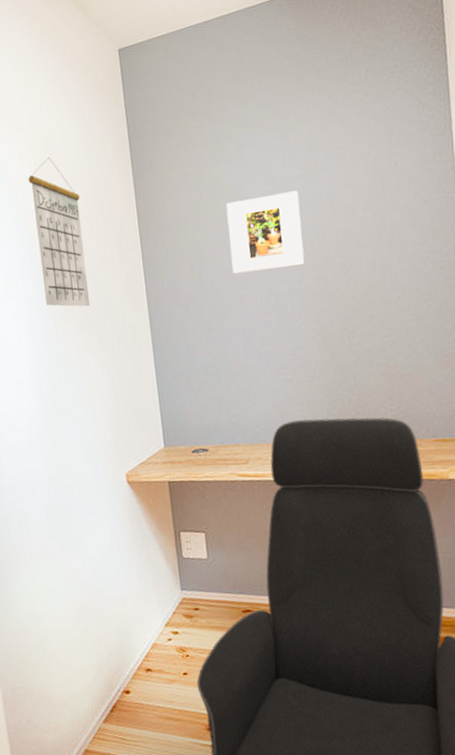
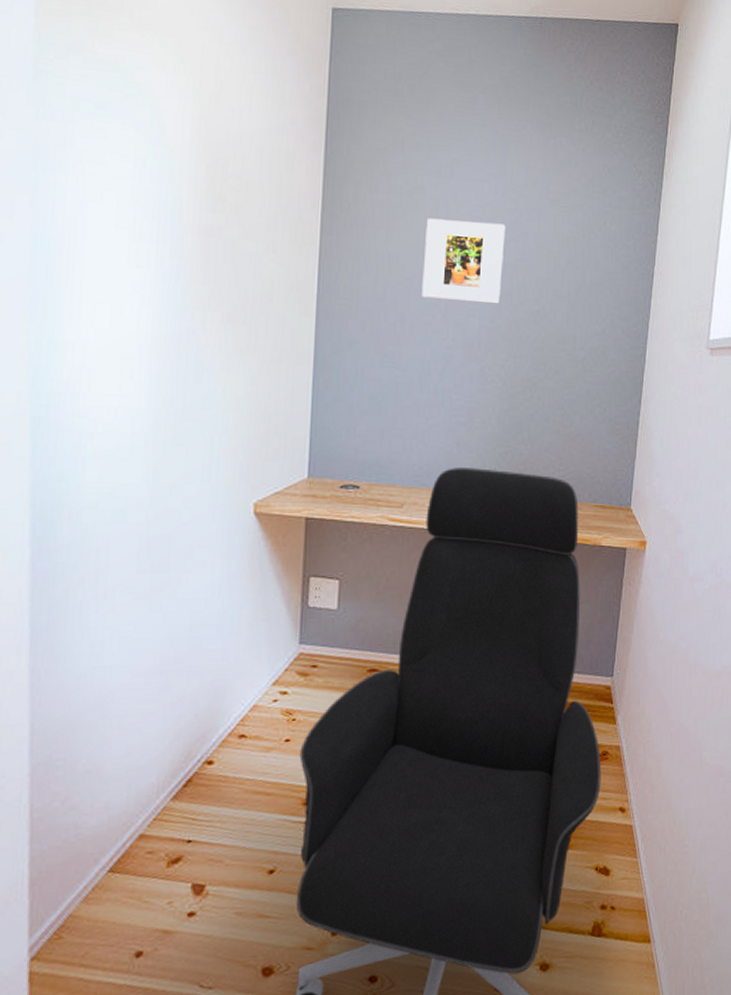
calendar: present [28,157,90,307] -> none [185,106,253,298]

